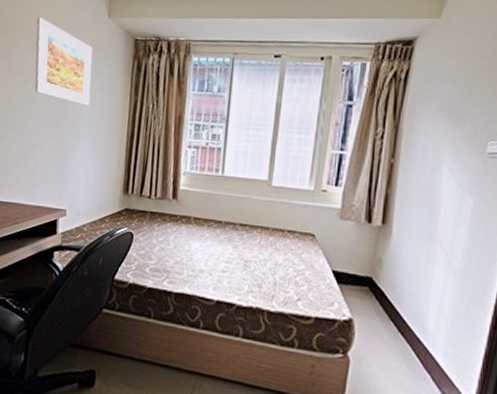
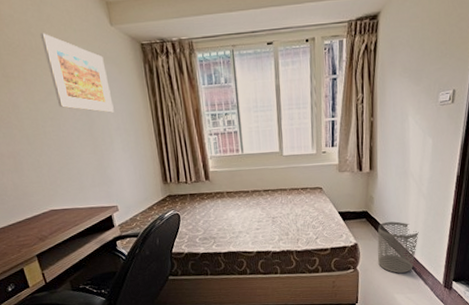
waste bin: none [378,297,443,377] -> present [377,221,419,273]

